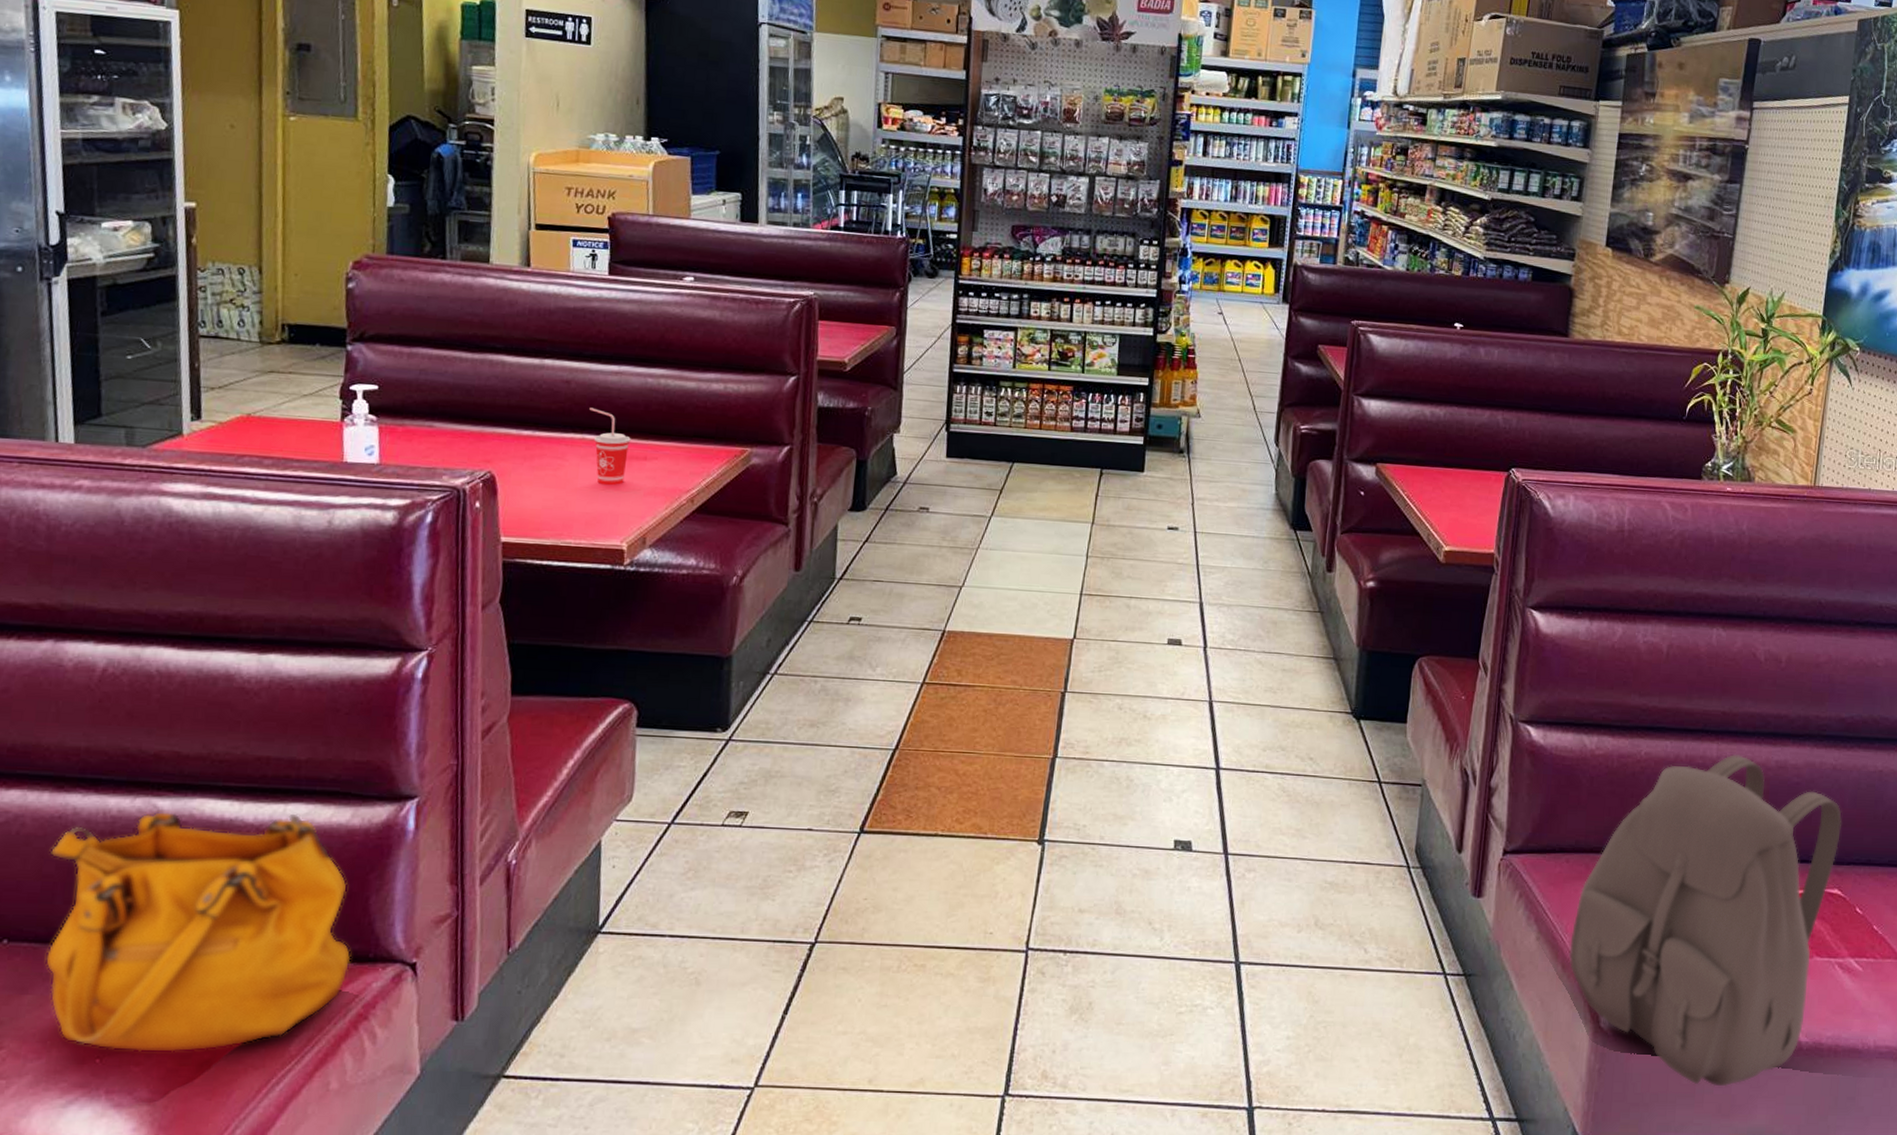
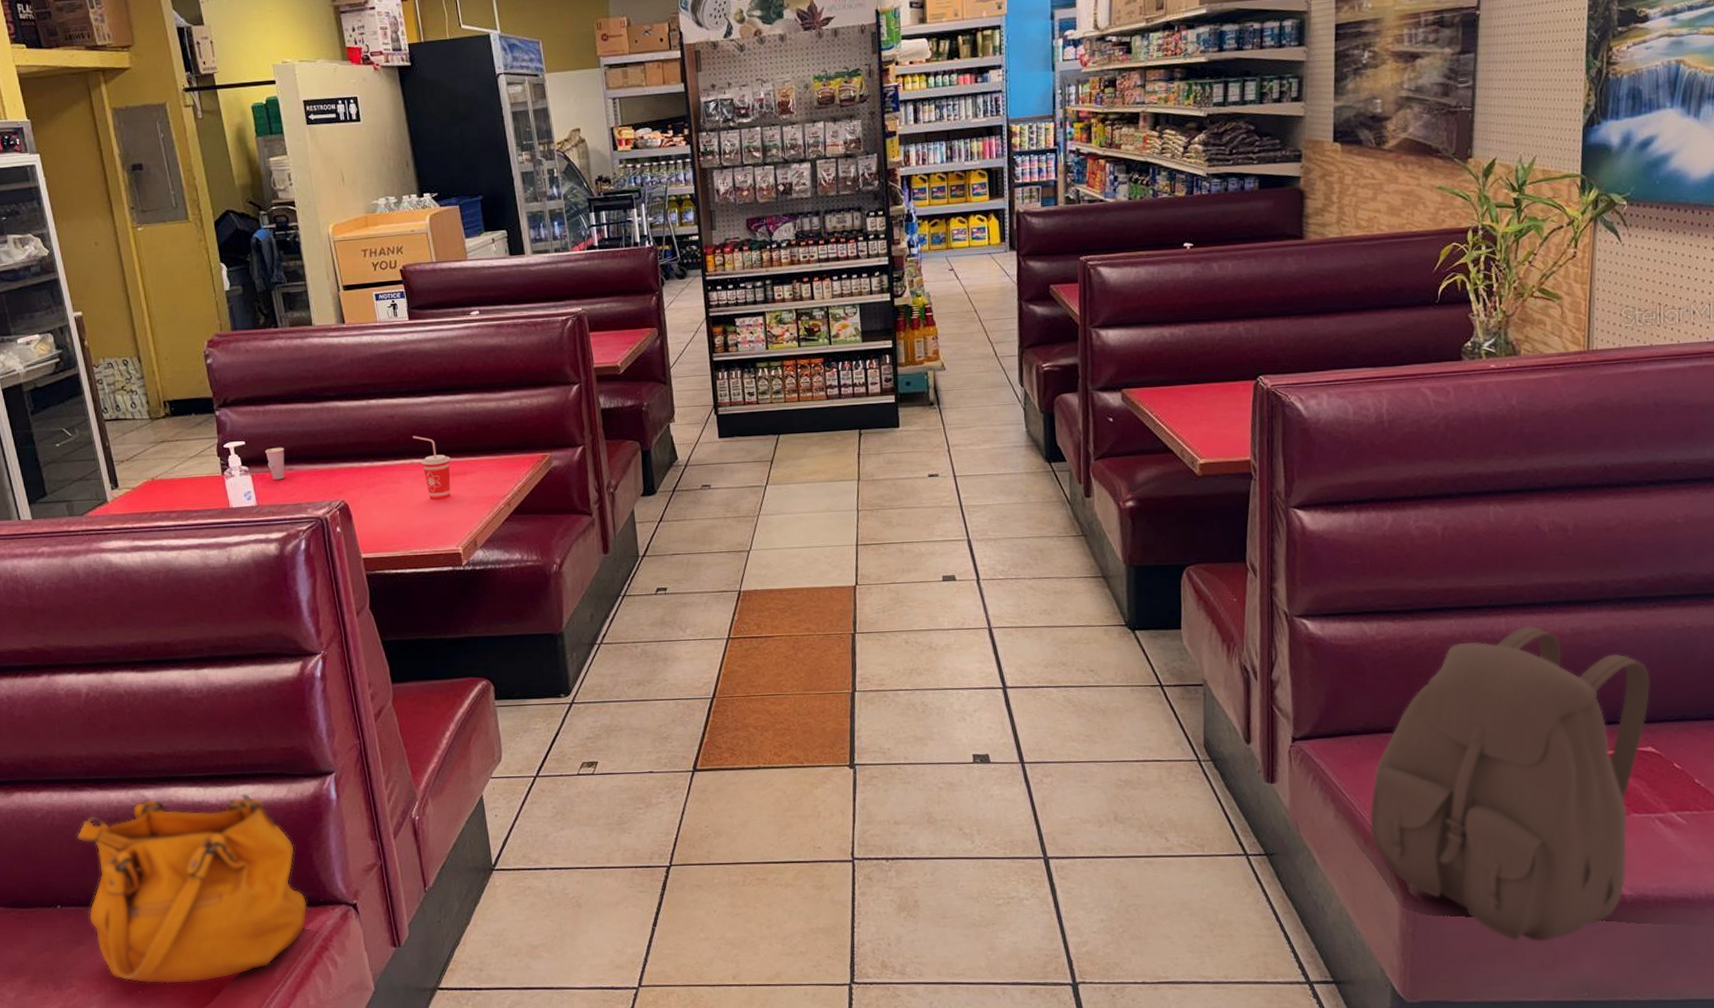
cup: none [401,398,428,437] -> present [265,447,285,480]

